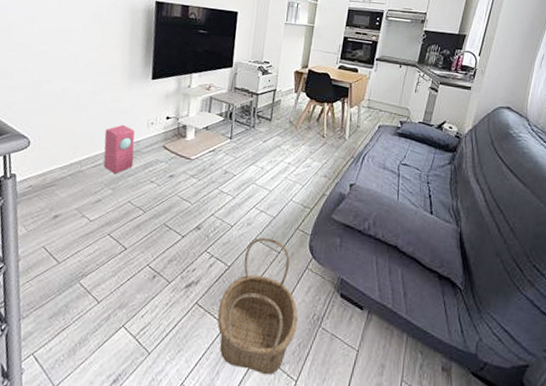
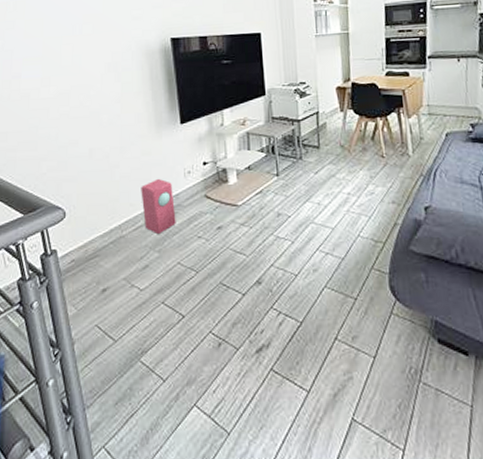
basket: present [217,238,298,375] -> none [297,284,393,447]

